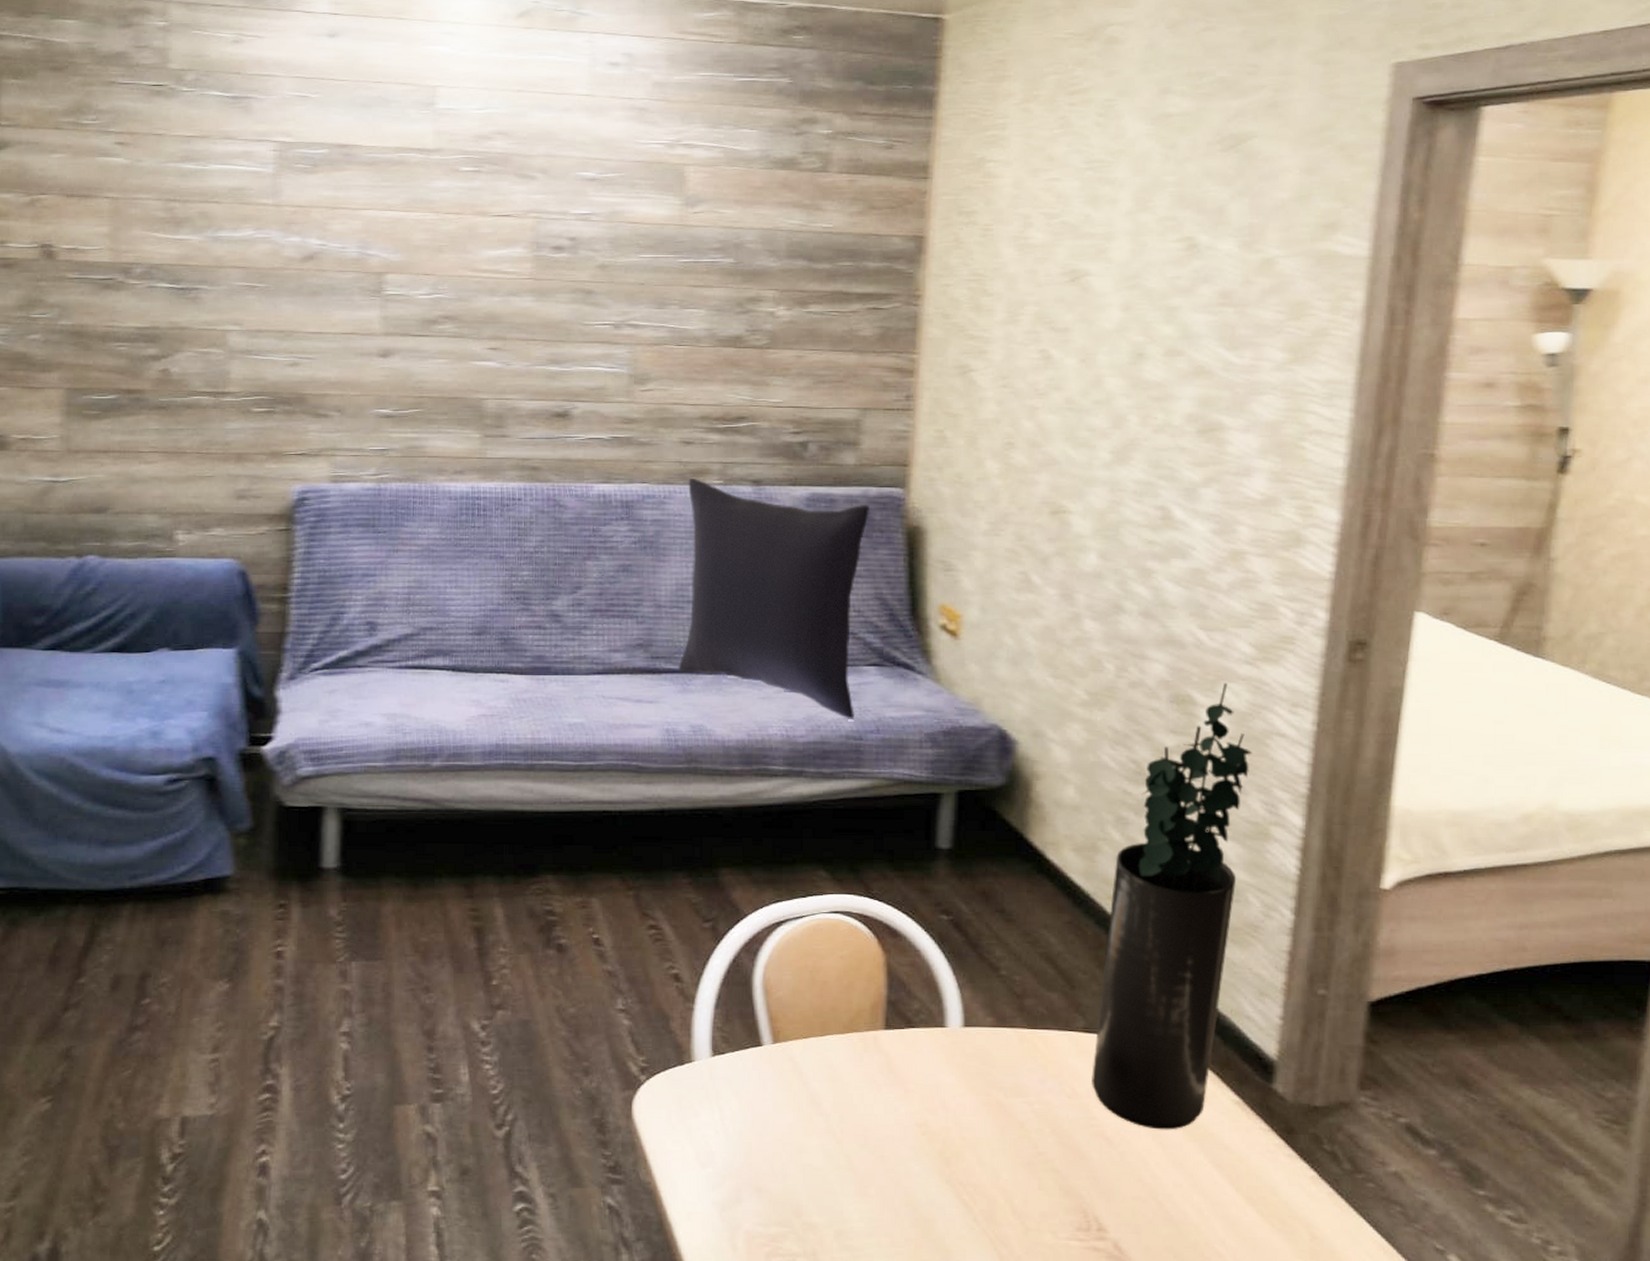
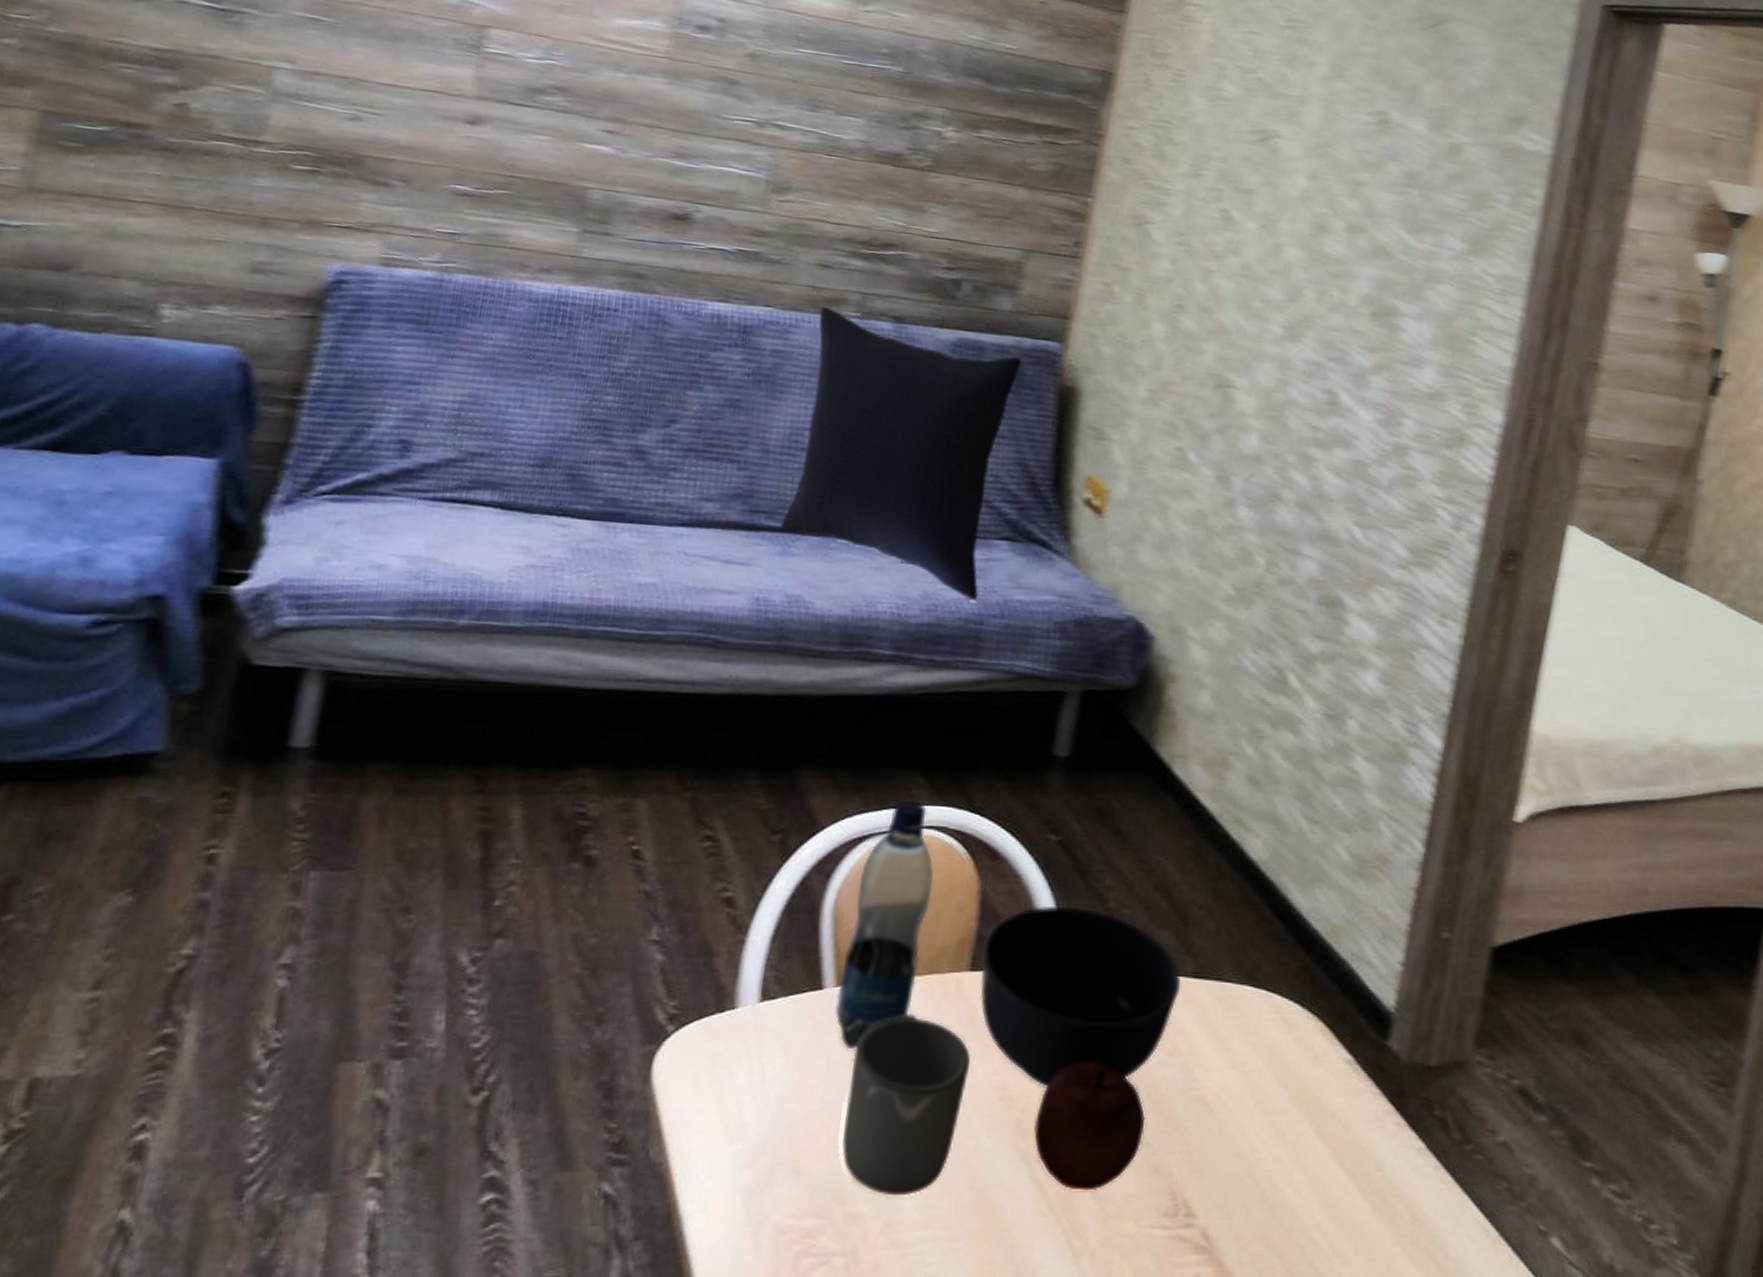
bottle: none [774,889,844,1094] -> present [834,798,935,1050]
mug: none [793,1065,894,1211] -> present [842,1014,971,1196]
bowl: none [893,974,1073,1124] -> present [980,905,1182,1087]
fruit: none [956,1103,1053,1209] -> present [1034,1061,1146,1191]
vase: present [1092,682,1253,1130] -> none [1195,586,1398,1094]

